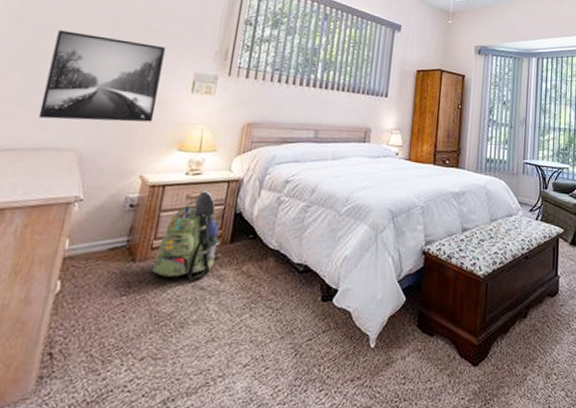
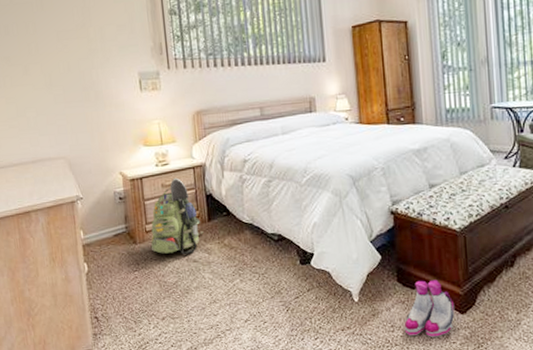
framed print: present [38,30,166,122] -> none [19,52,116,135]
boots: none [416,327,469,392] -> present [405,279,455,337]

